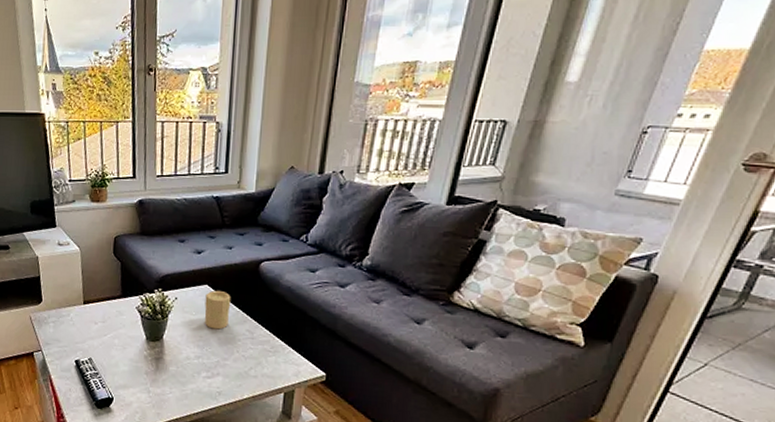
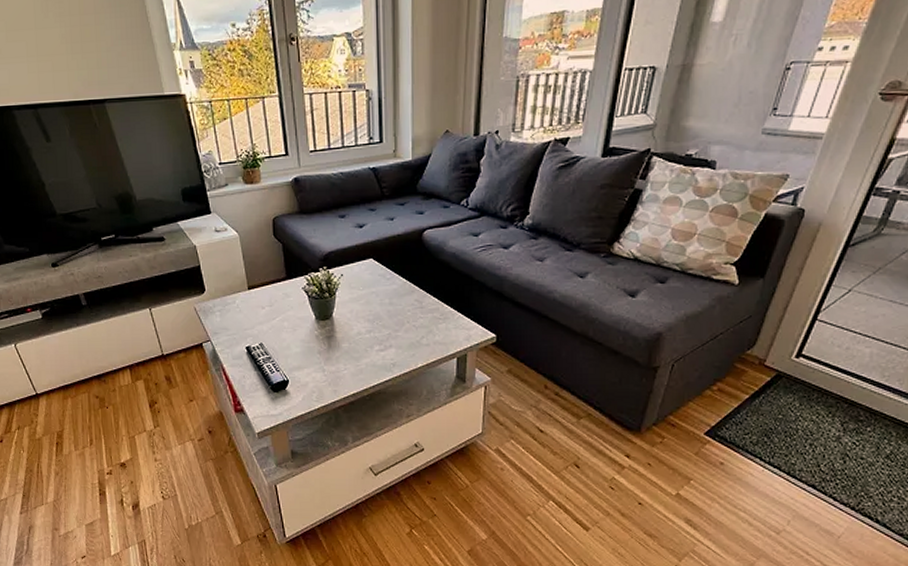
candle: present [204,290,231,330] -> none [371,263,397,302]

